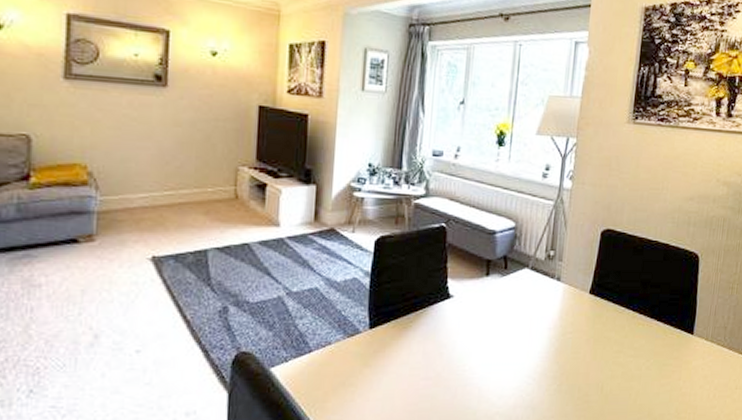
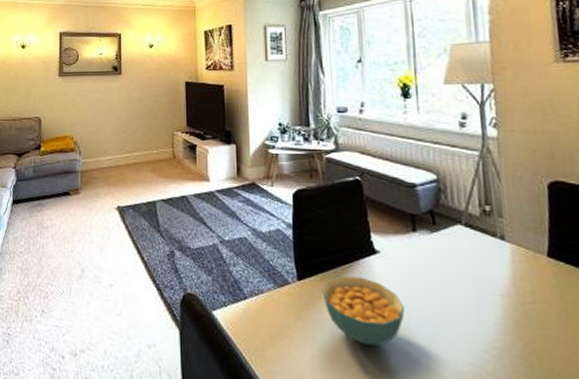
cereal bowl: none [393,321,469,384] -> present [322,275,405,346]

